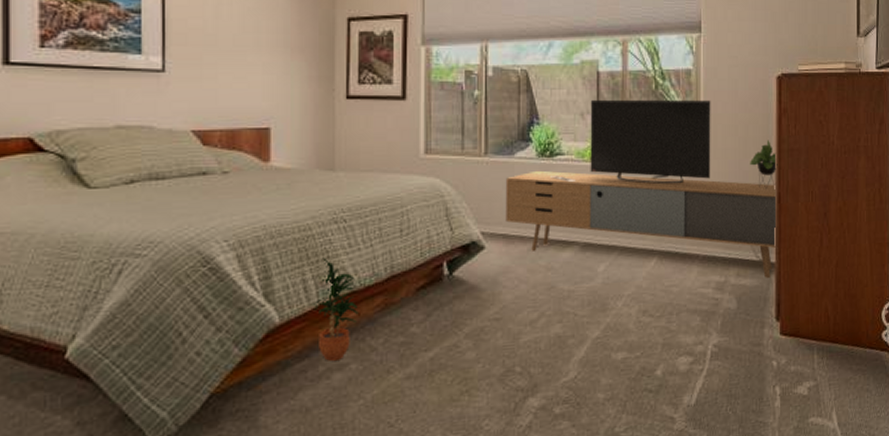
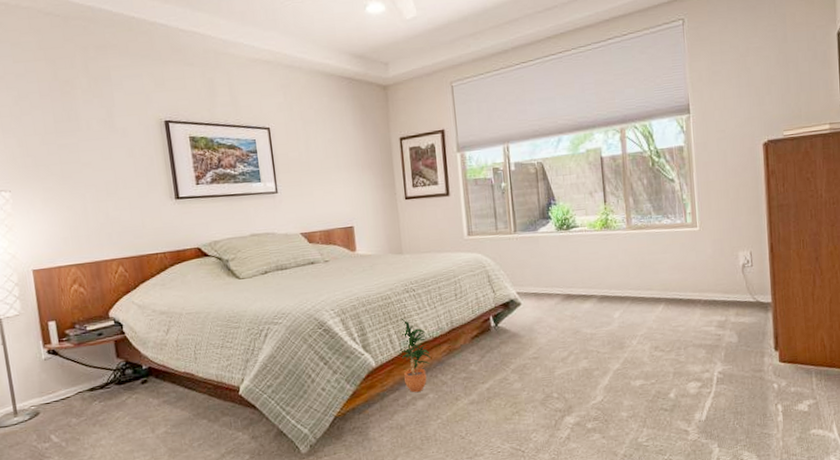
media console: present [505,100,778,278] -> none [532,170,773,316]

